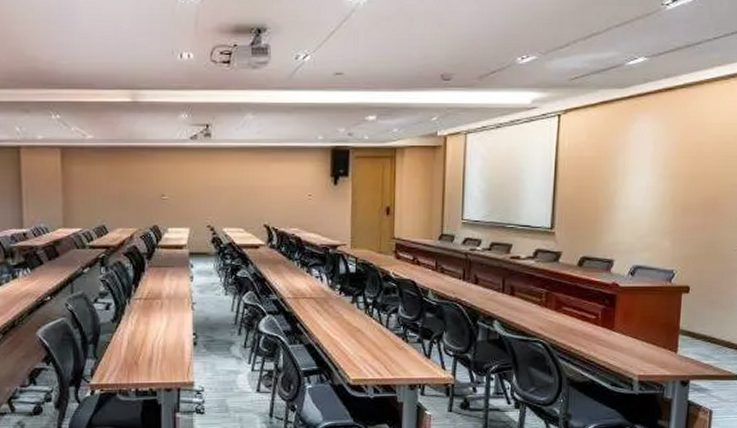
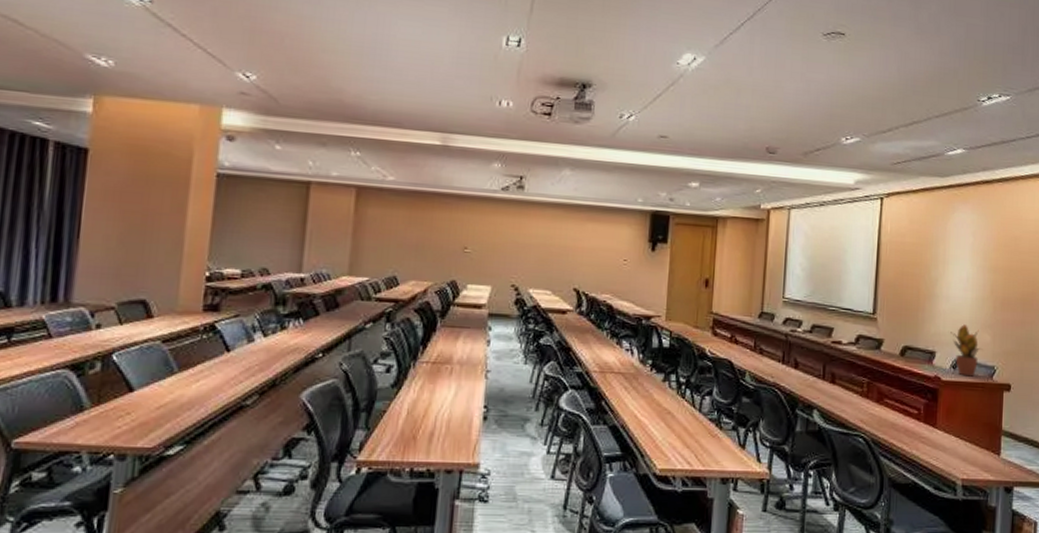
potted plant: none [629,232,662,281] -> present [950,324,983,377]

